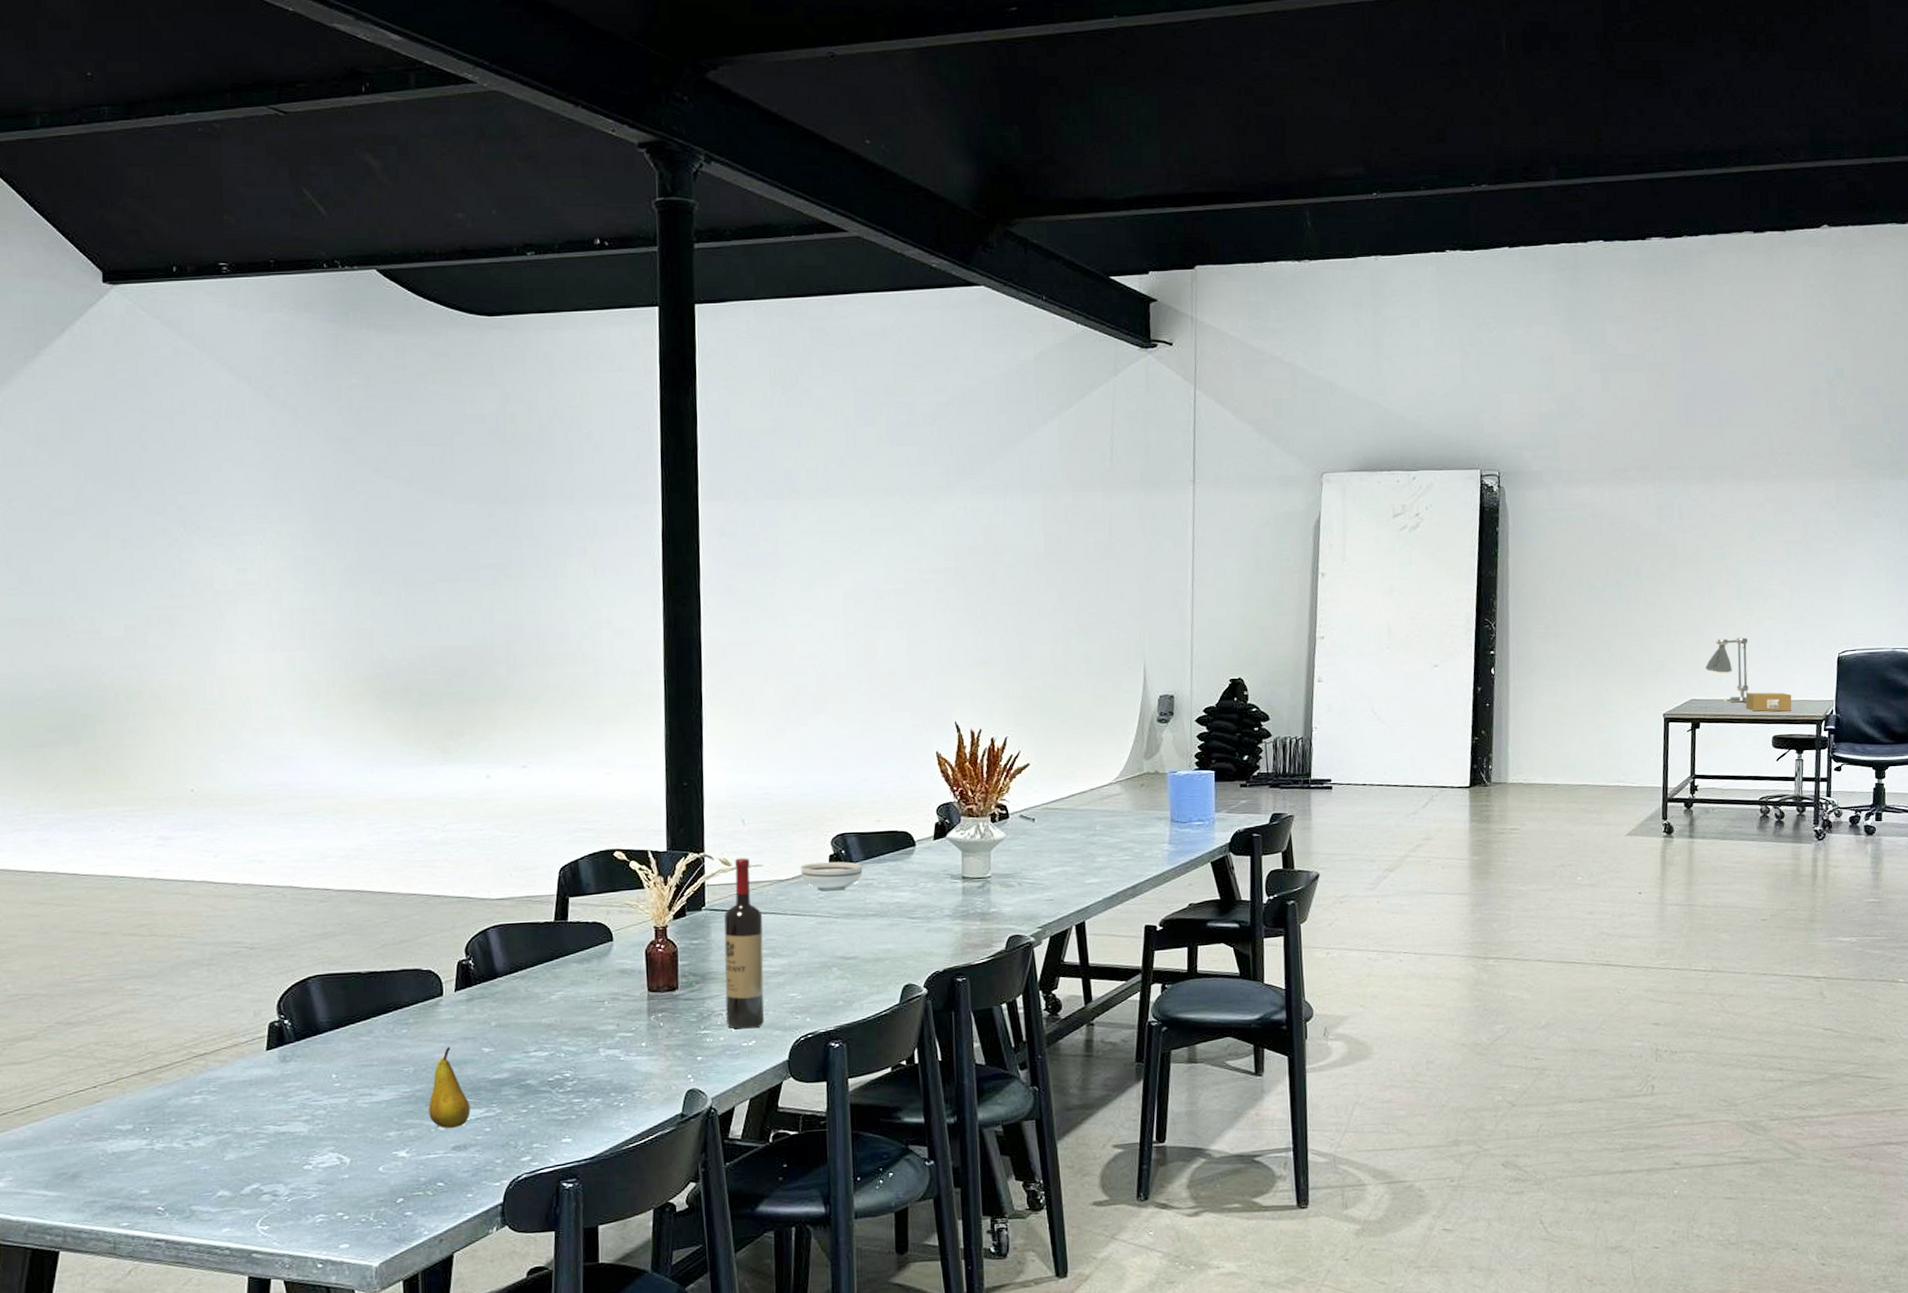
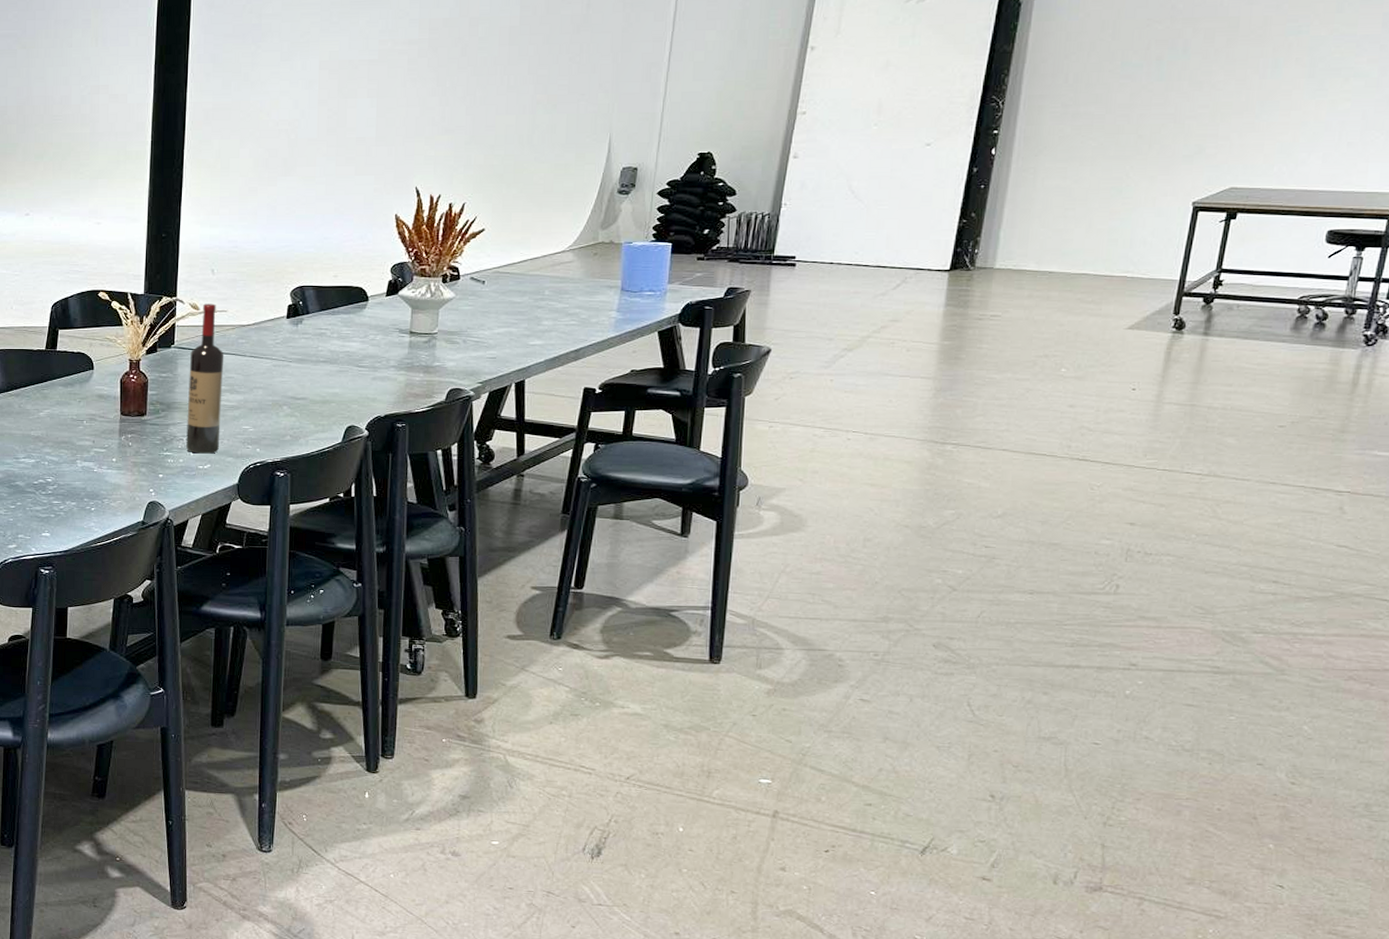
bowl: present [800,861,863,891] -> none [261,311,318,338]
desk lamp: present [1706,637,1749,704] -> none [1255,121,1315,194]
box: present [1745,692,1792,712] -> none [1298,182,1361,204]

